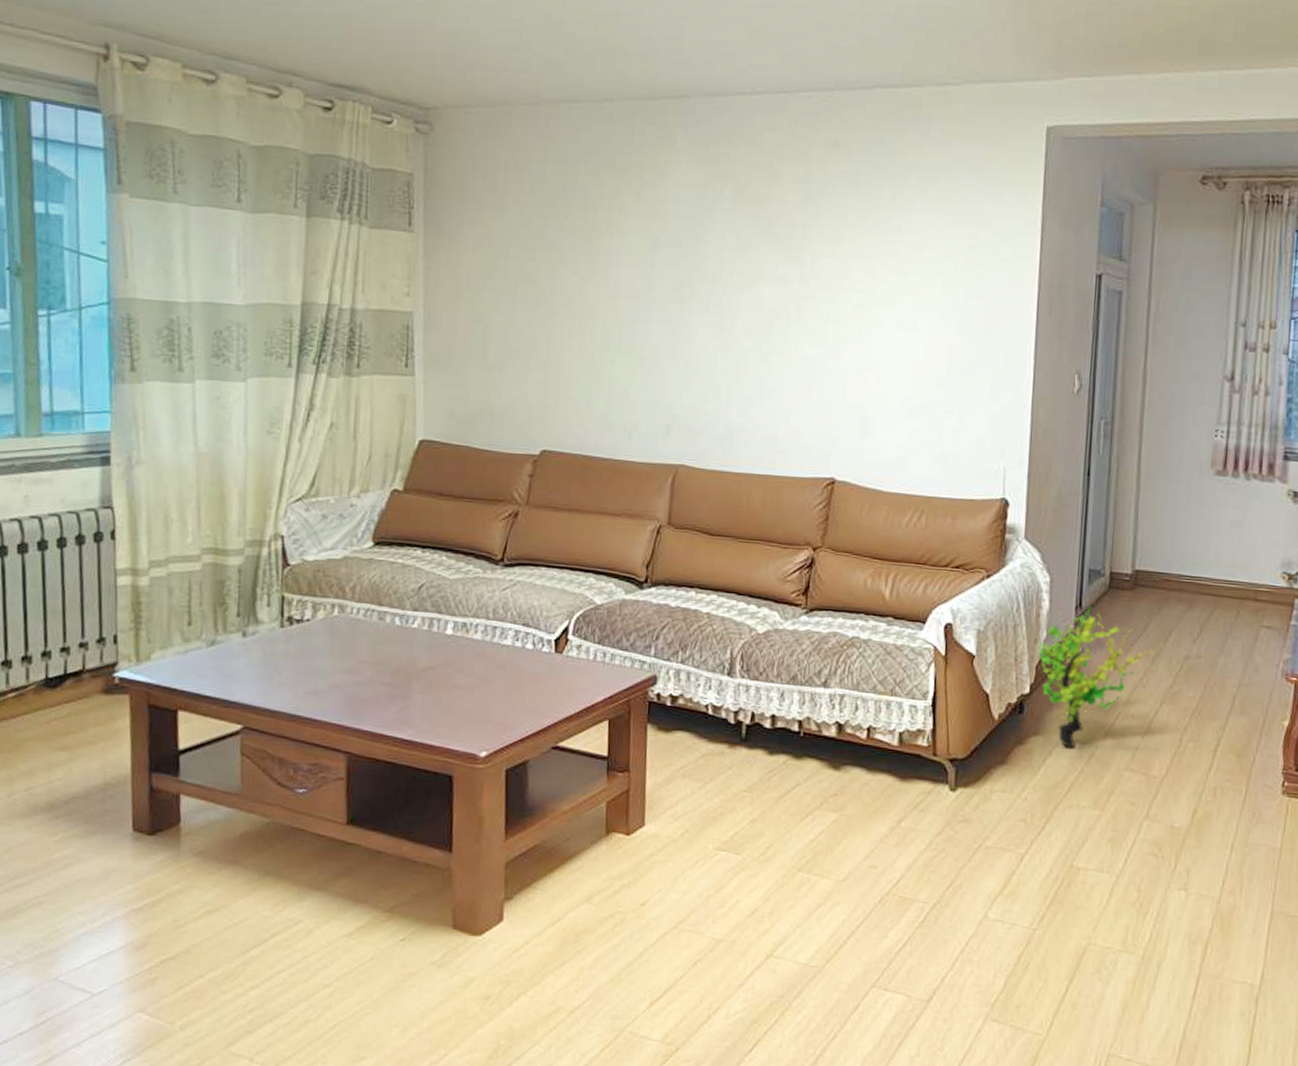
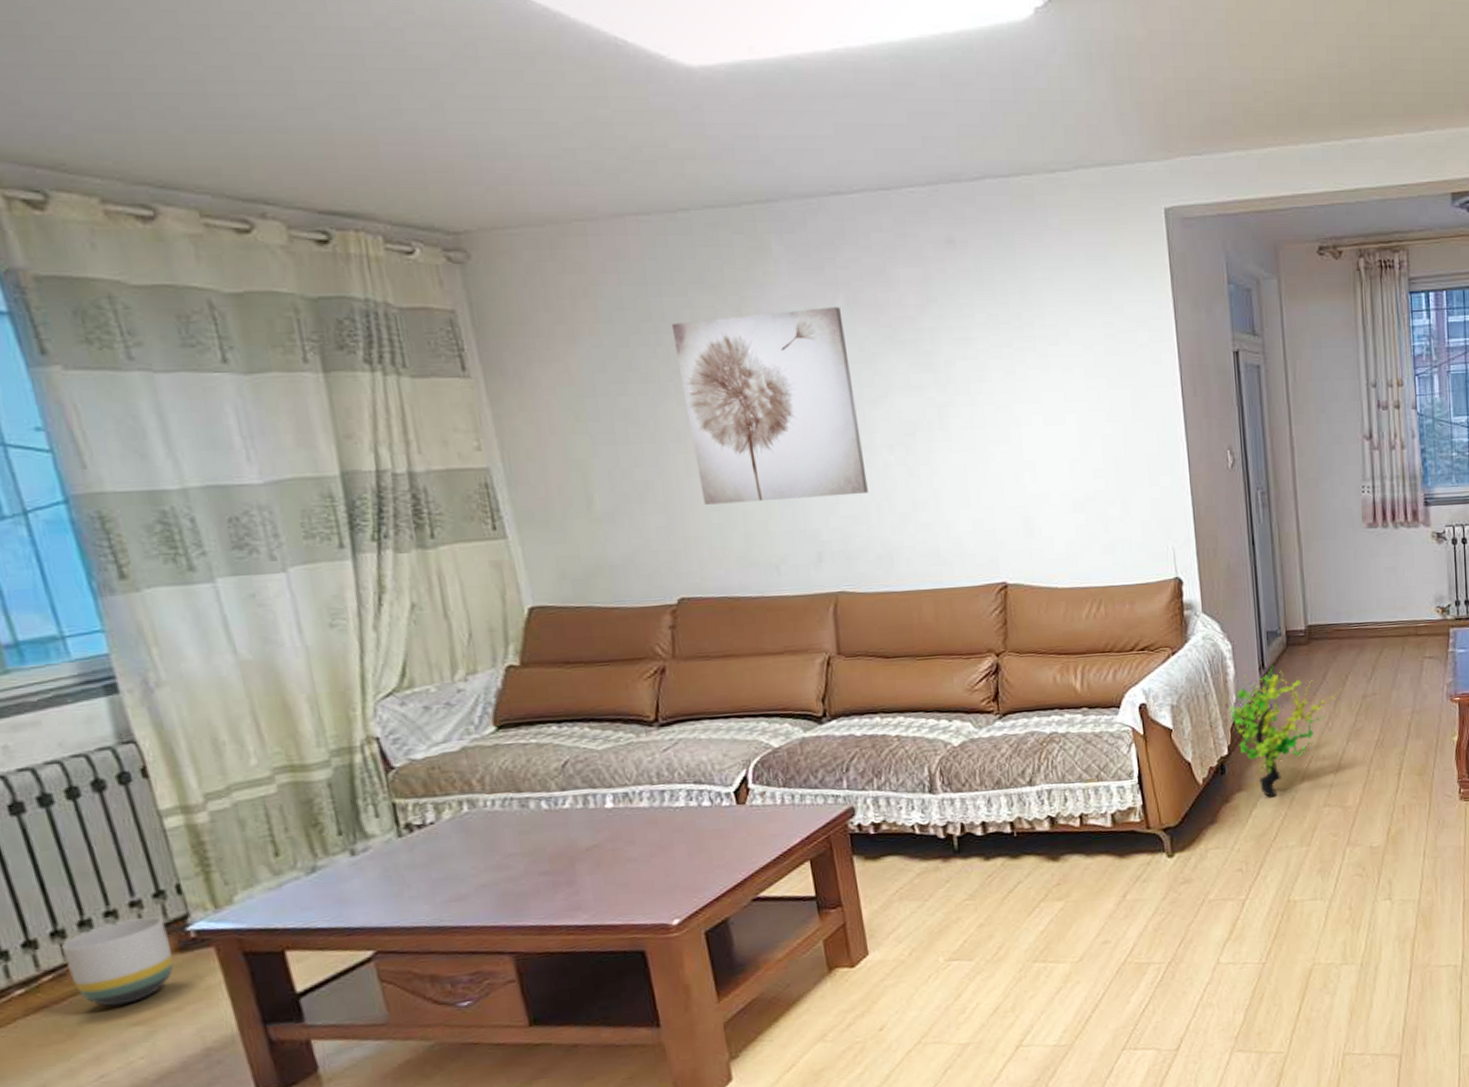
planter: none [27,657,100,731] -> present [62,916,174,1007]
wall art: none [578,197,727,375] -> present [671,307,868,505]

